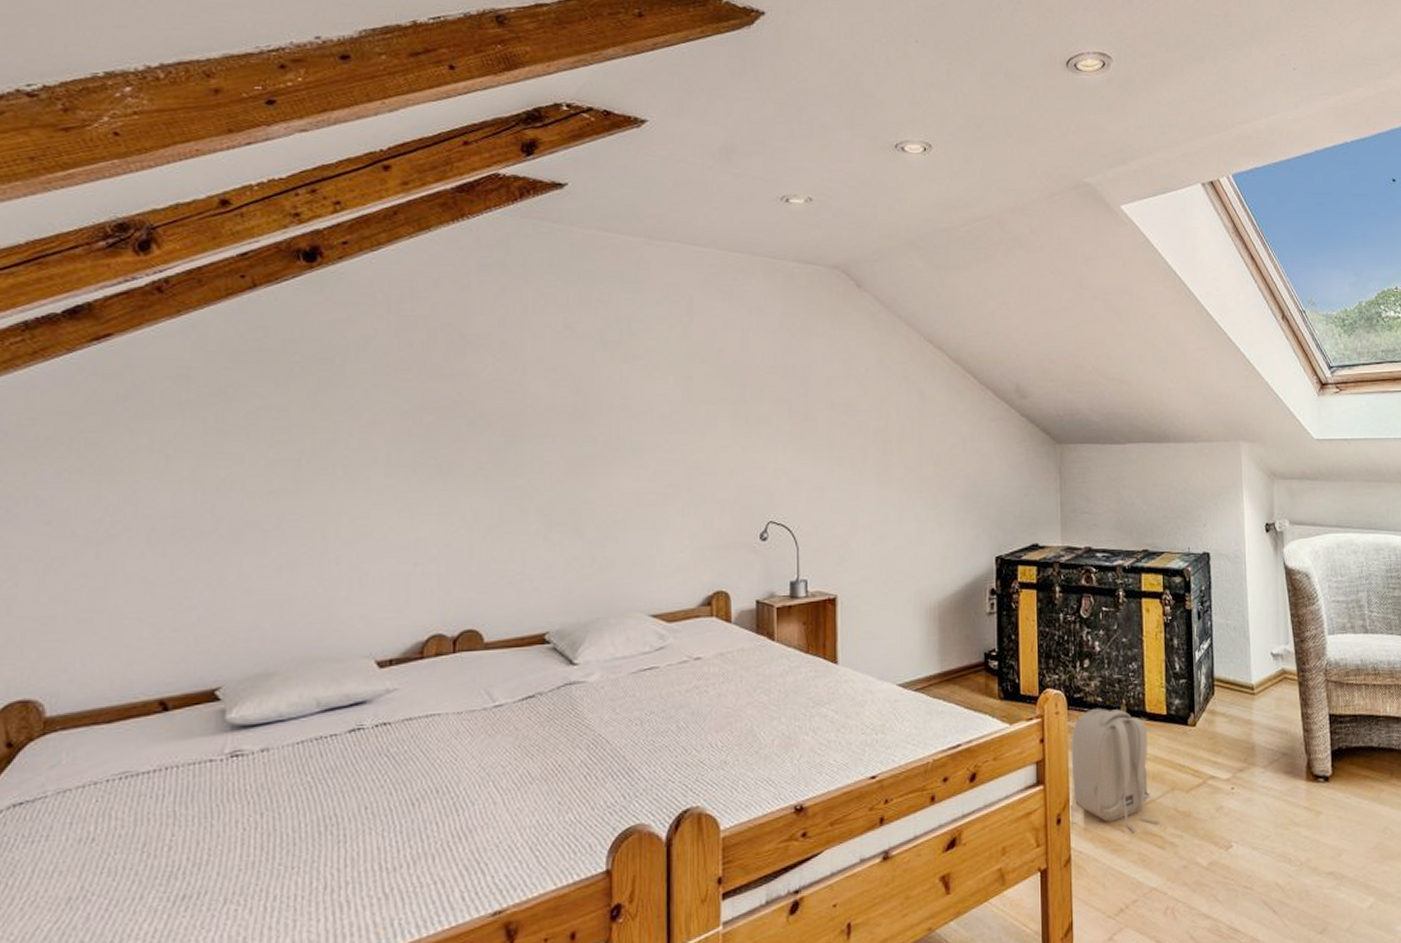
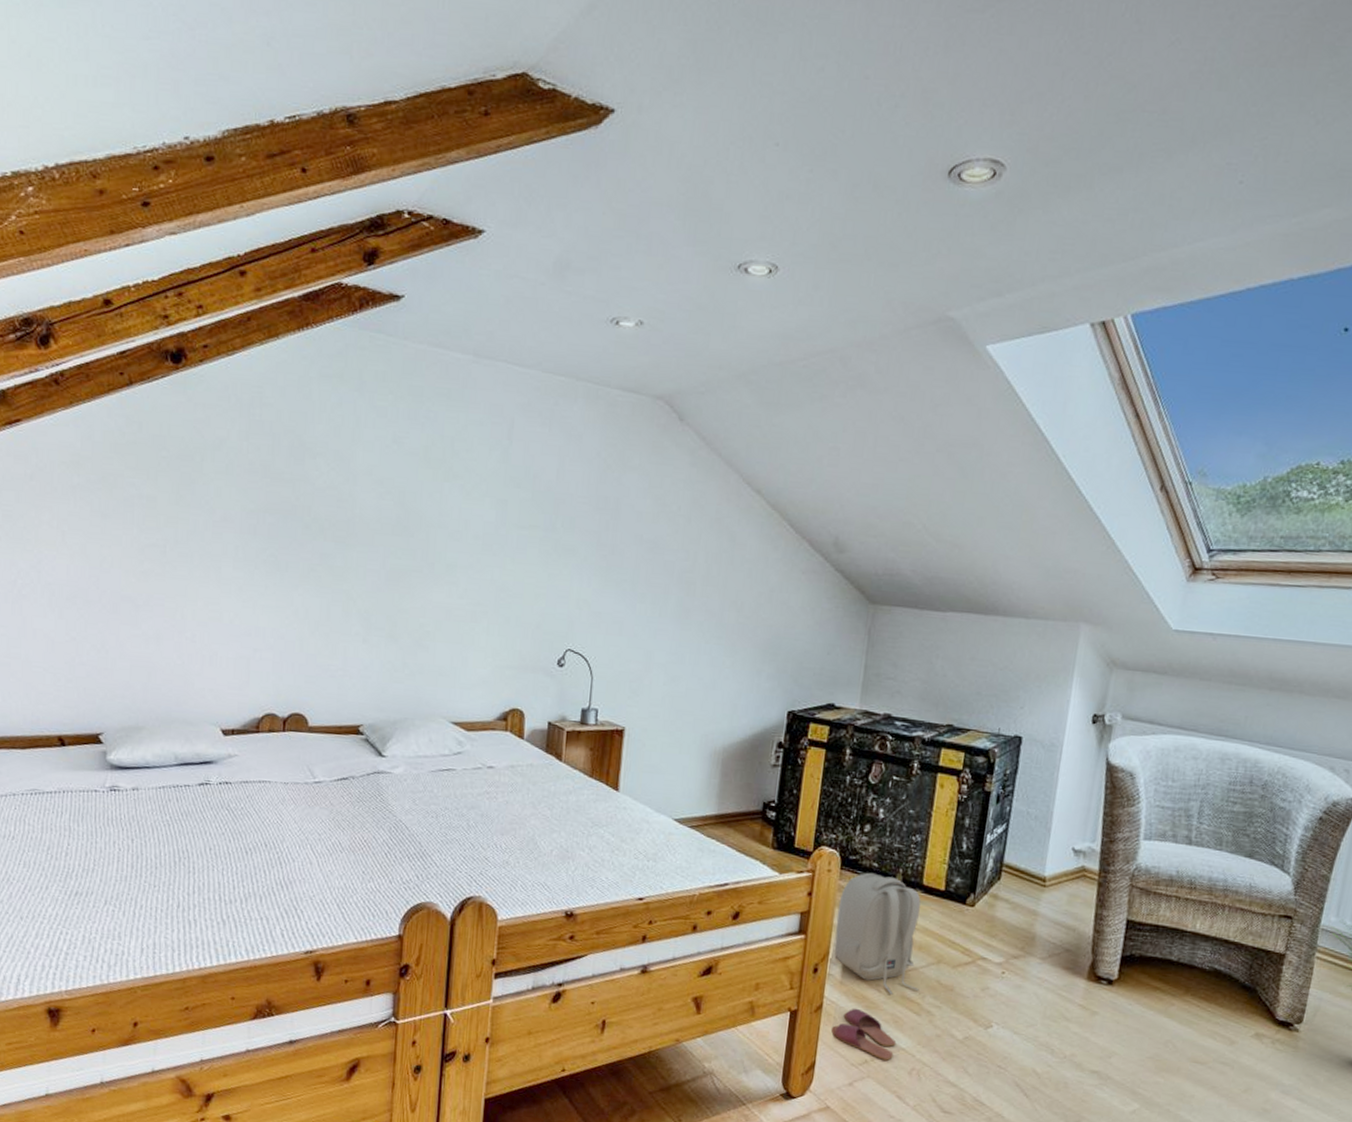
slippers: none [1082,854,1147,905] -> present [830,1008,897,1061]

